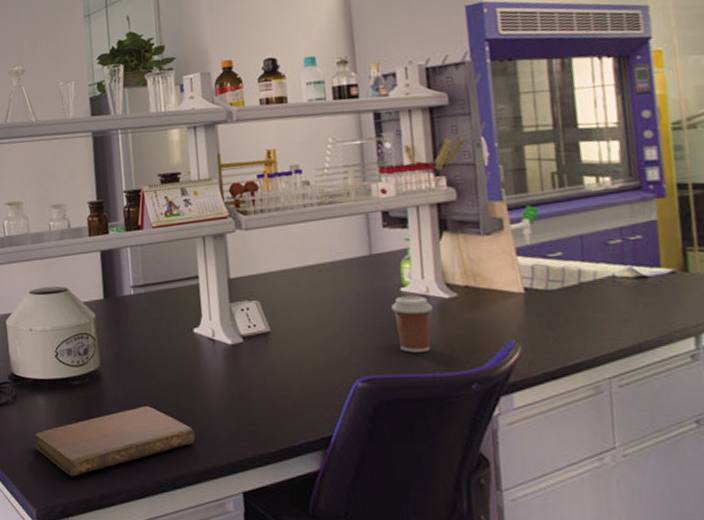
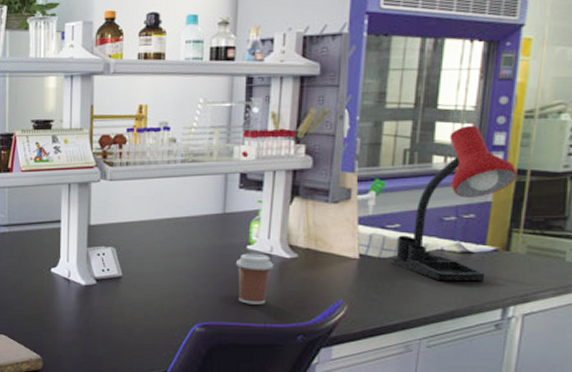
desk lamp: none [561,141,679,311] -> present [393,125,517,282]

